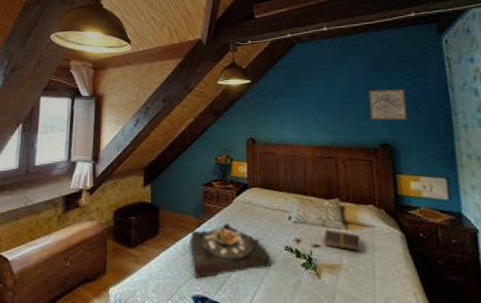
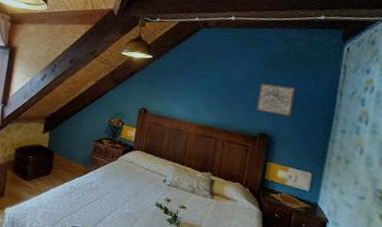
serving tray: present [190,223,271,278] -> none [76,175,143,217]
book: present [324,229,362,252] -> none [190,196,223,219]

